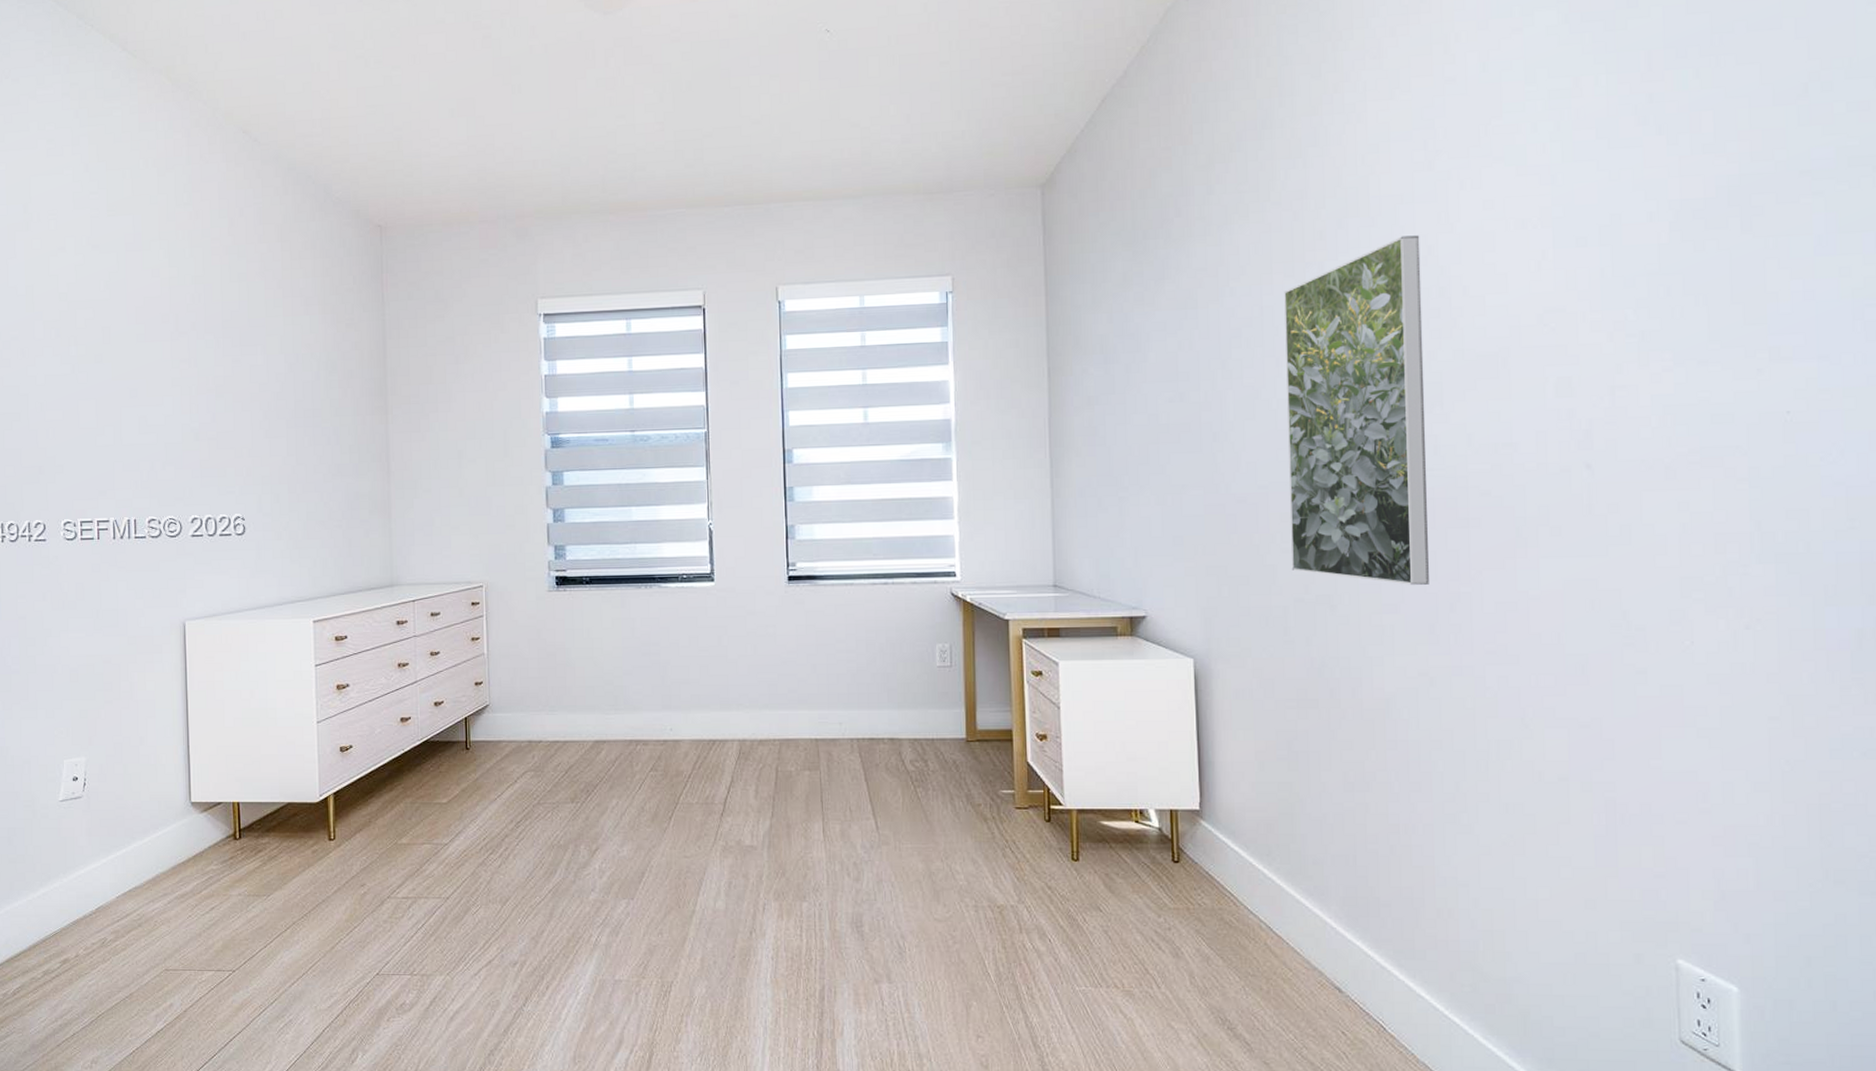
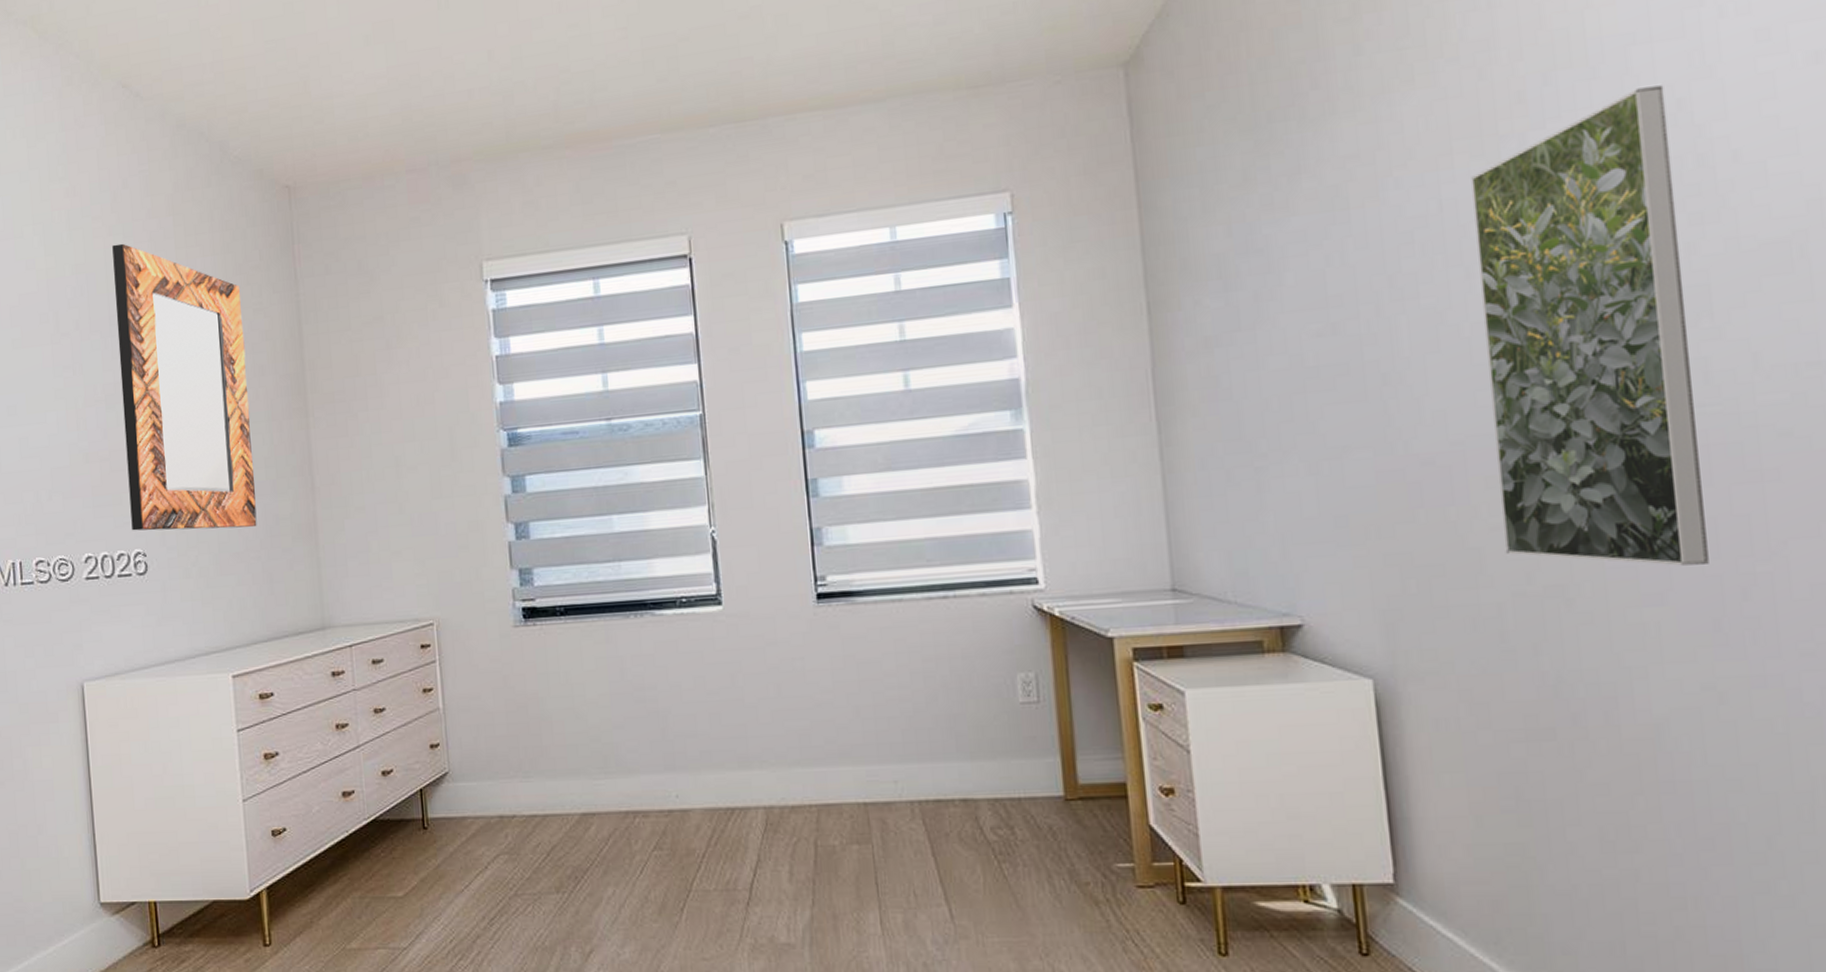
home mirror: none [228,261,340,501] -> present [112,243,257,531]

